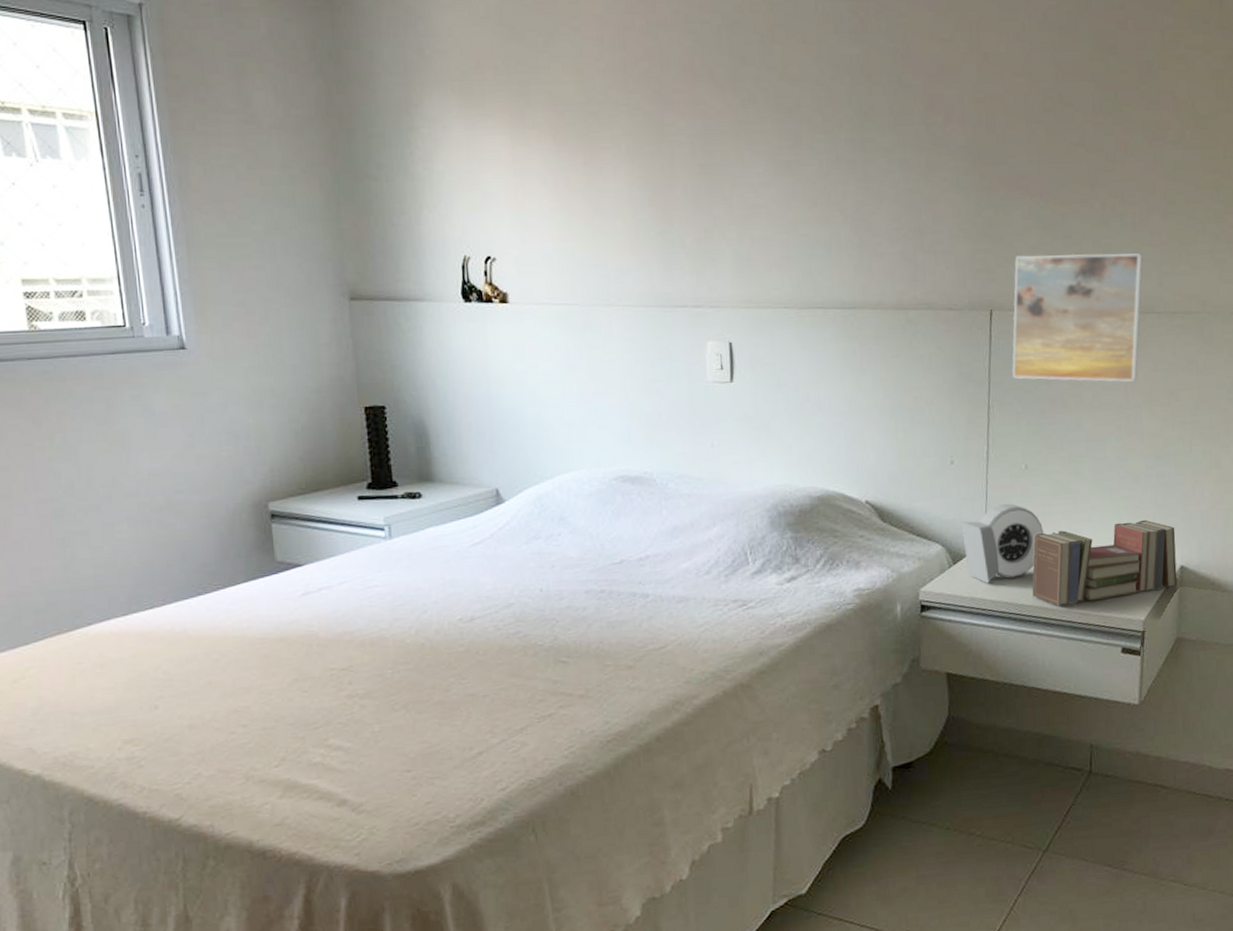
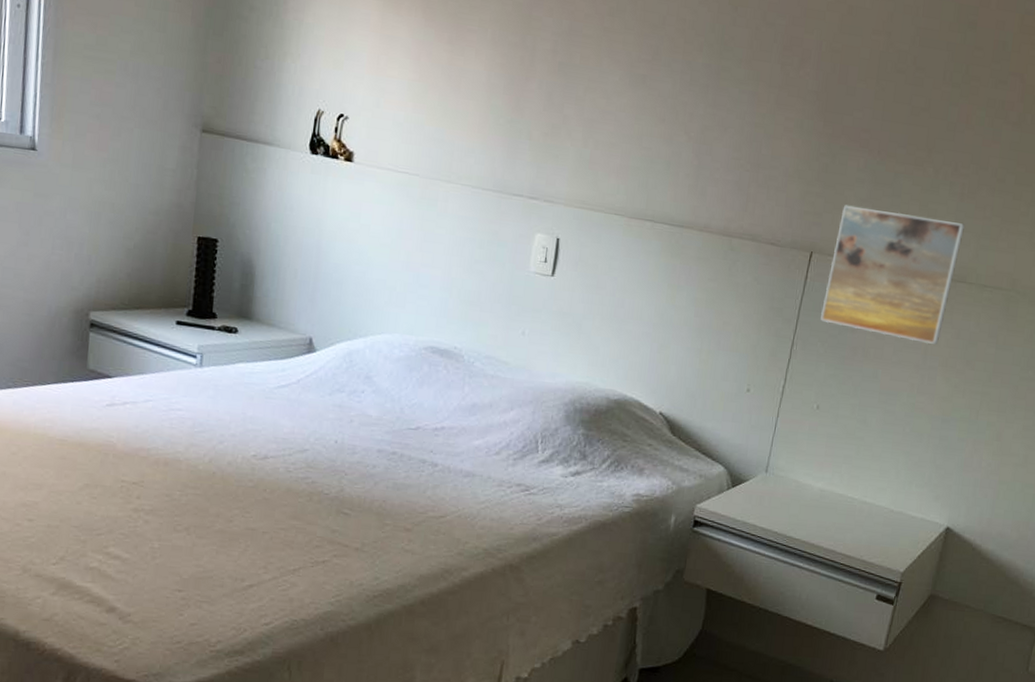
alarm clock: present [960,504,1044,584] -> none [744,438,824,512]
book: present [1032,519,1178,606] -> none [802,472,948,547]

